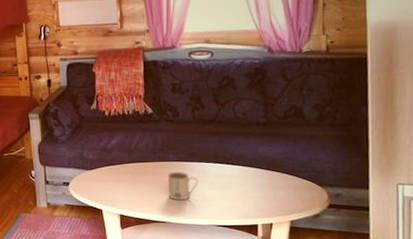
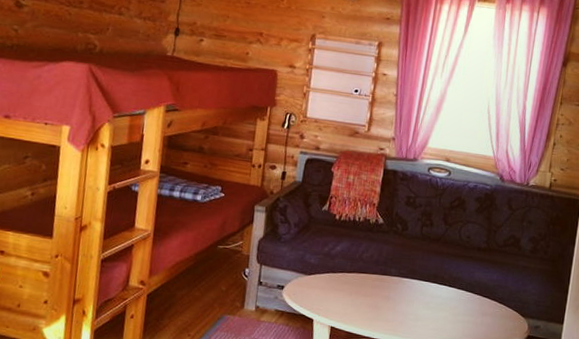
mug: present [167,171,199,201] -> none [383,287,415,318]

